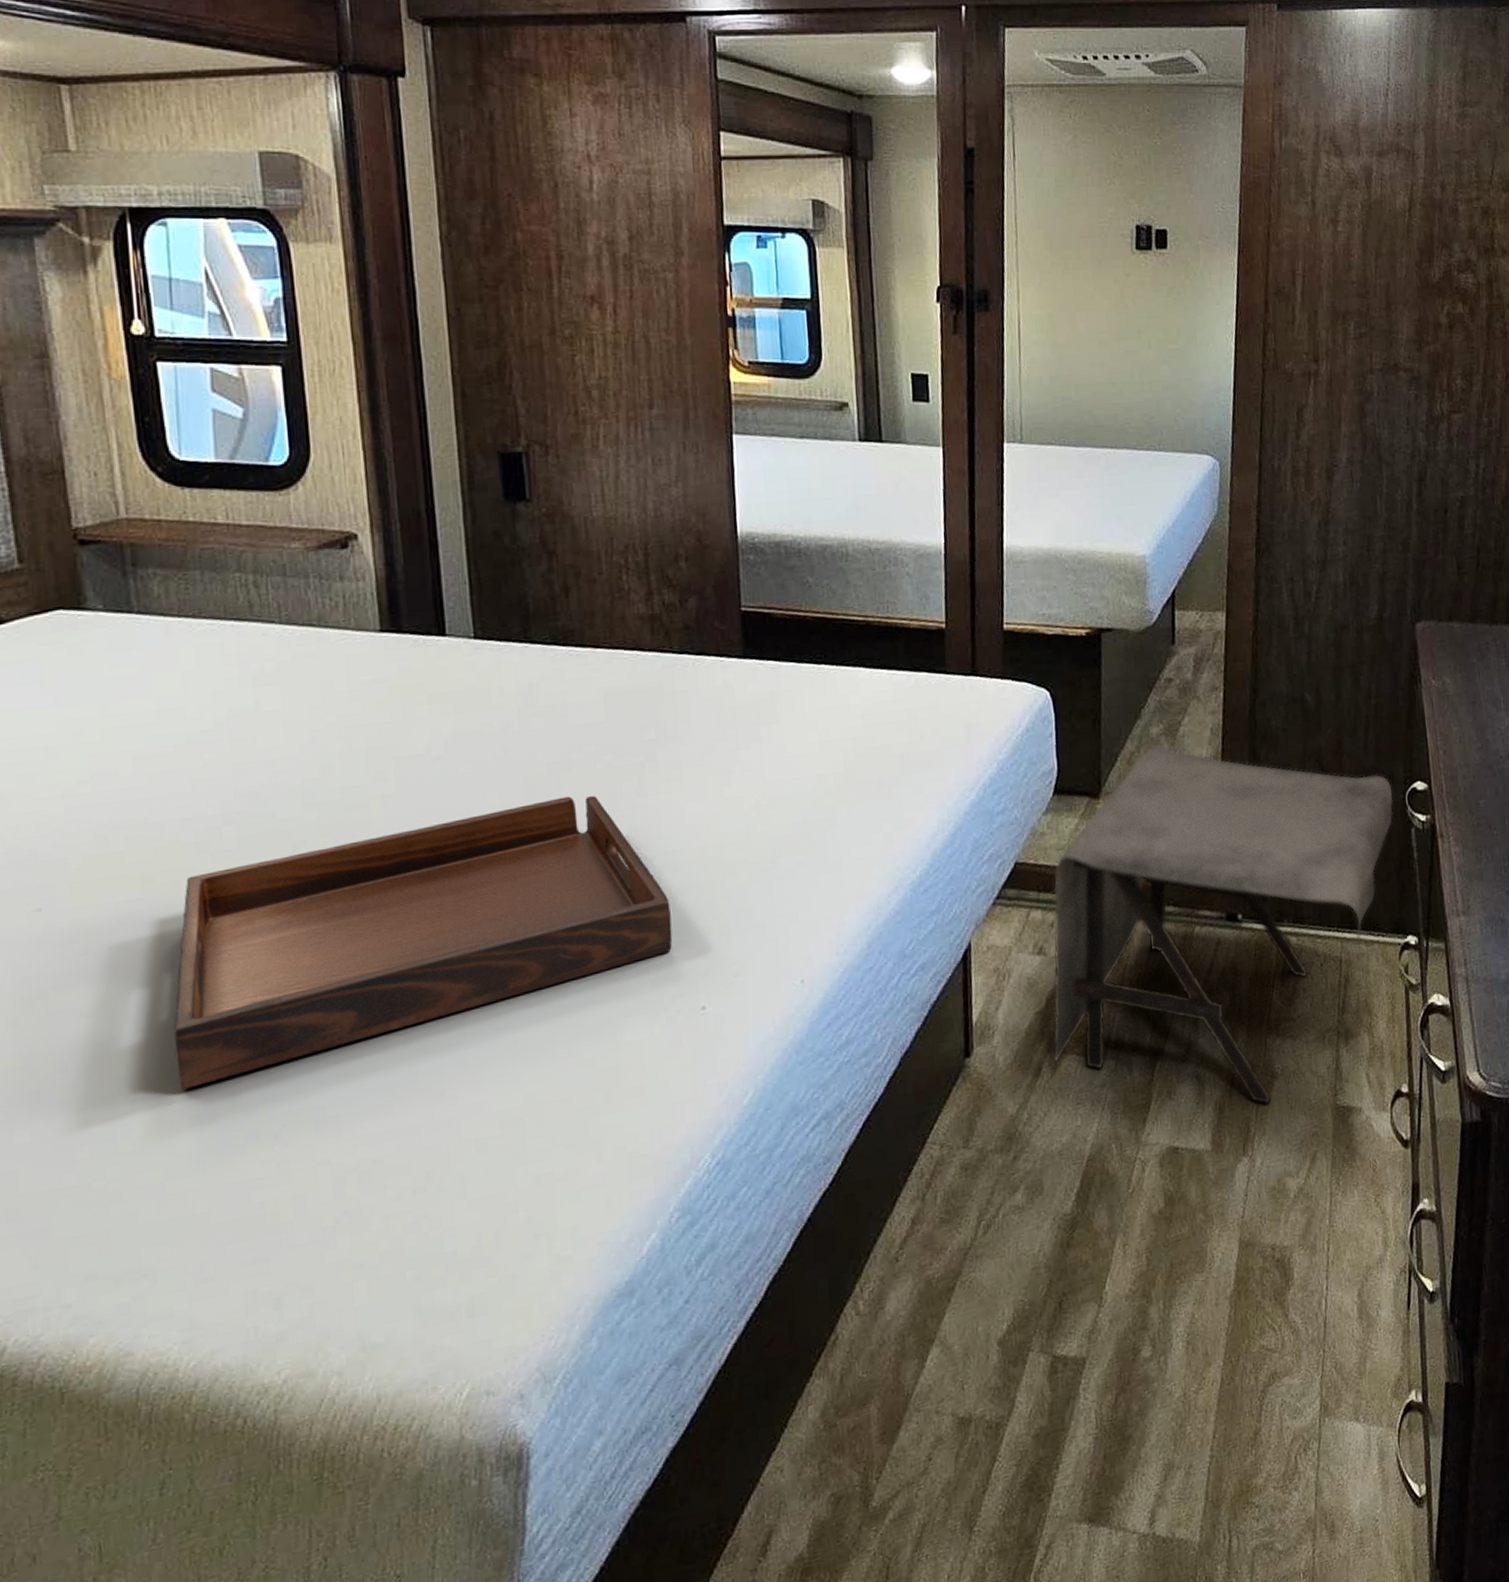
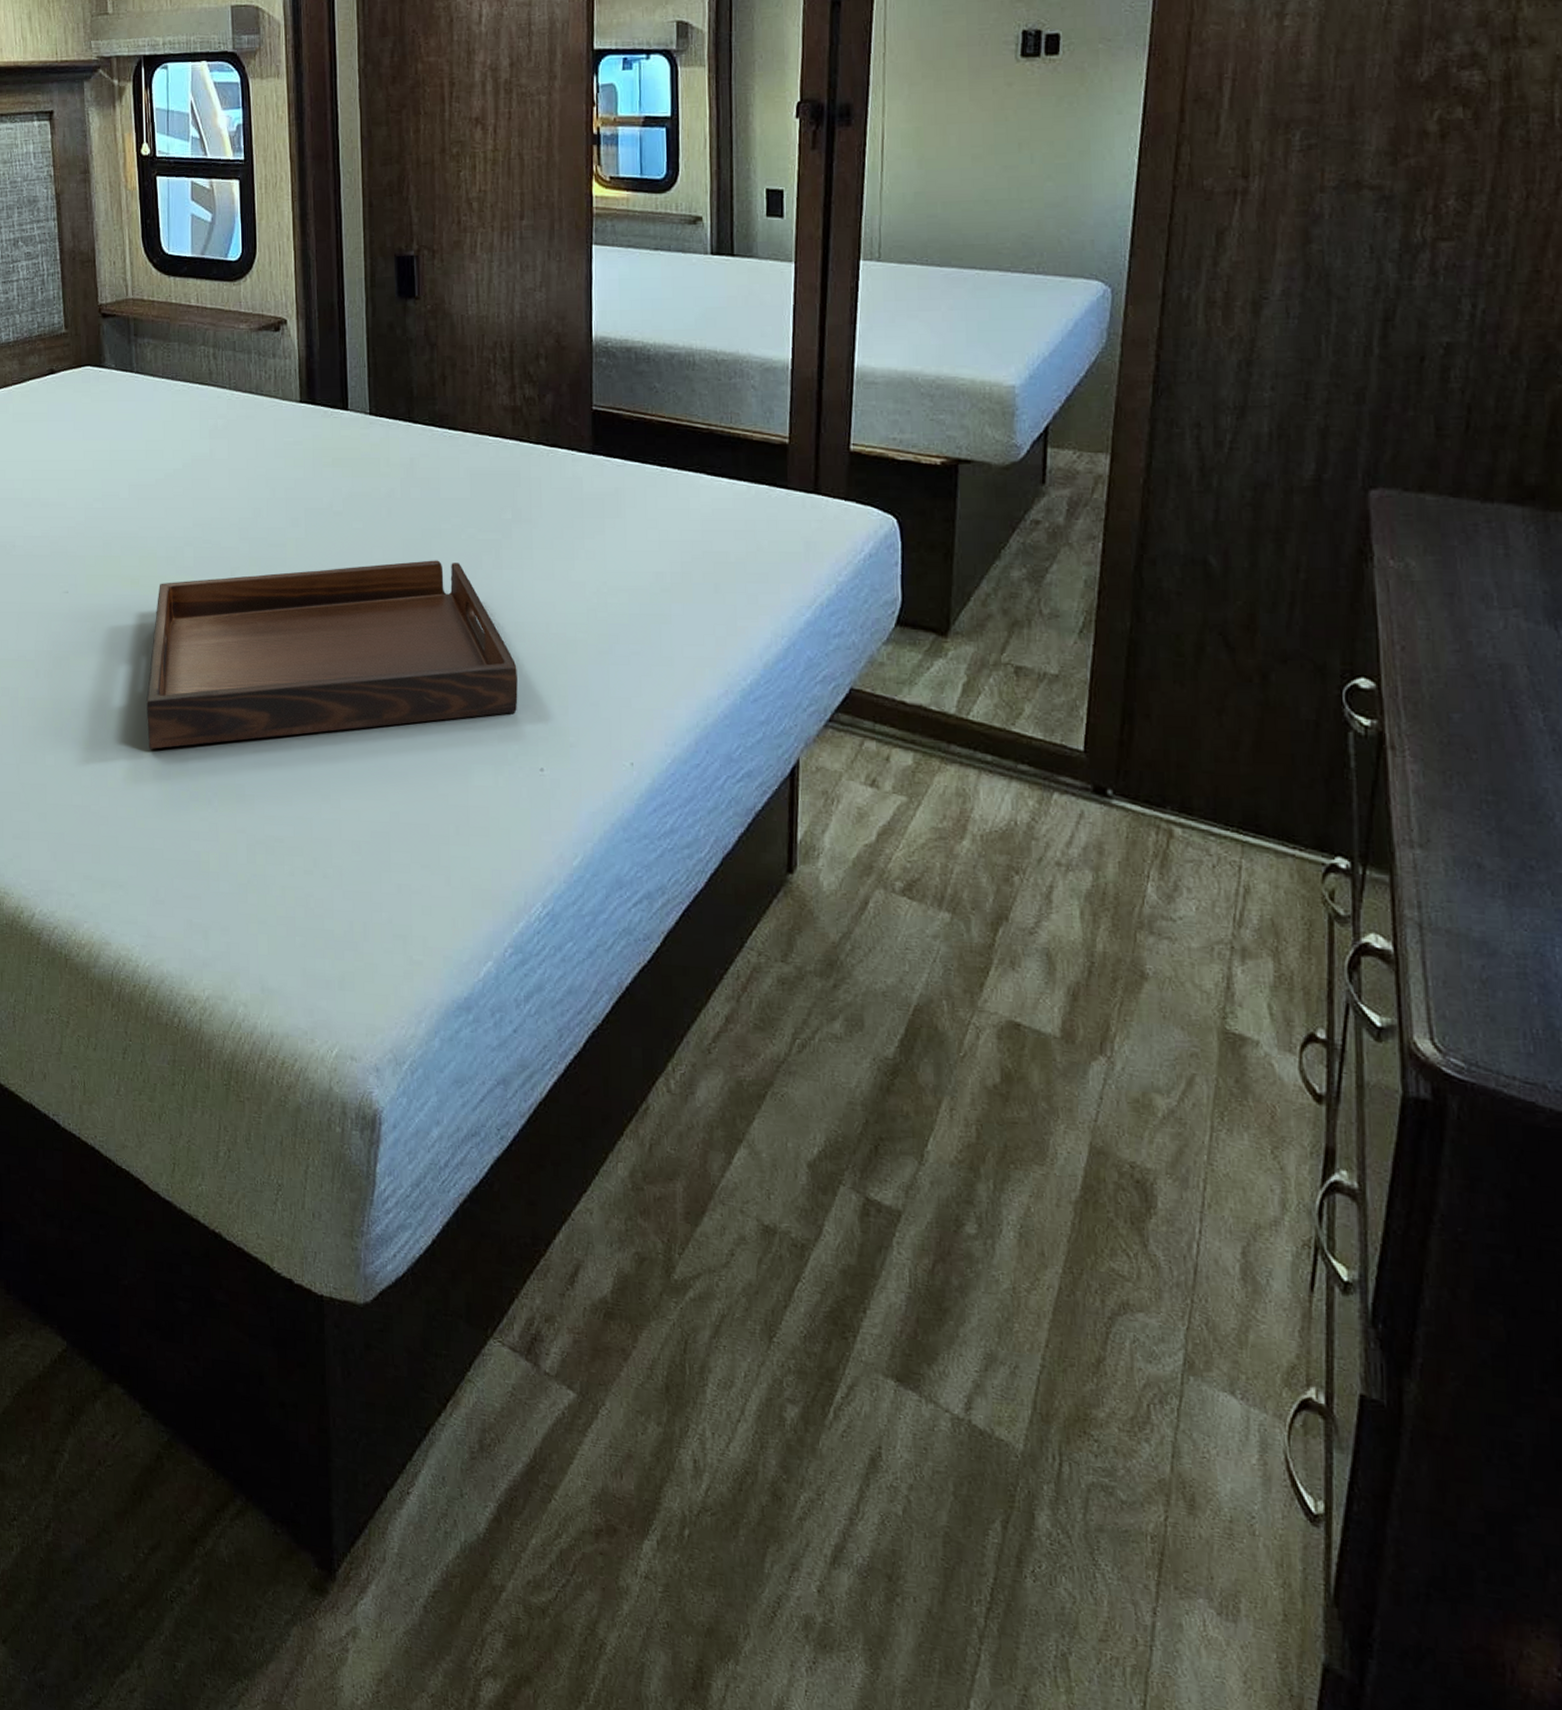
side table: present [1052,745,1393,1105] -> none [881,590,1325,1006]

